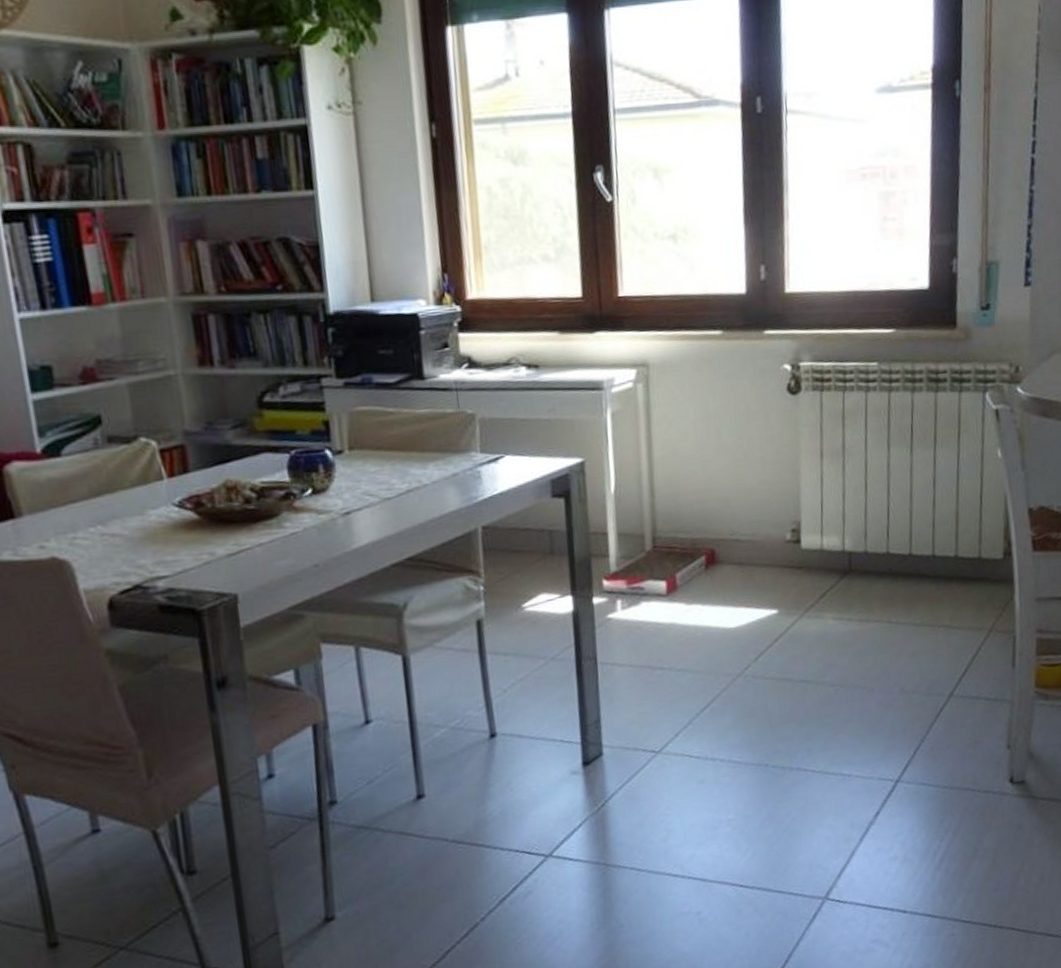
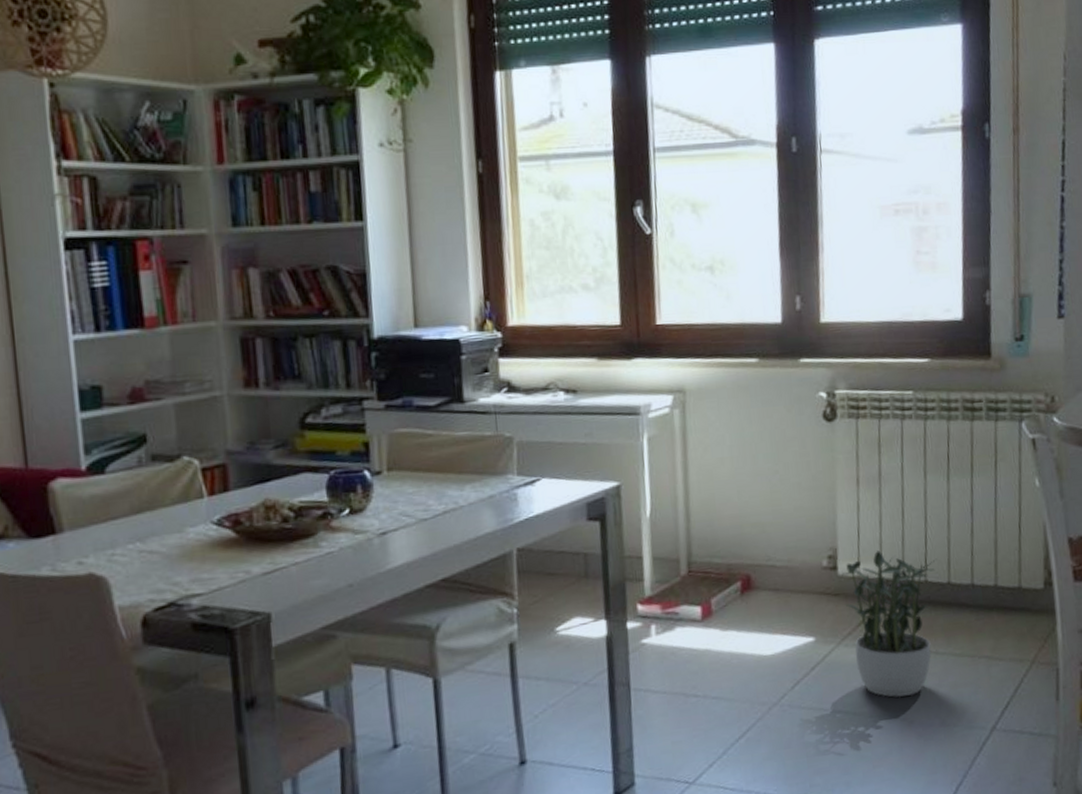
potted plant: none [800,523,899,667] -> present [836,550,937,698]

